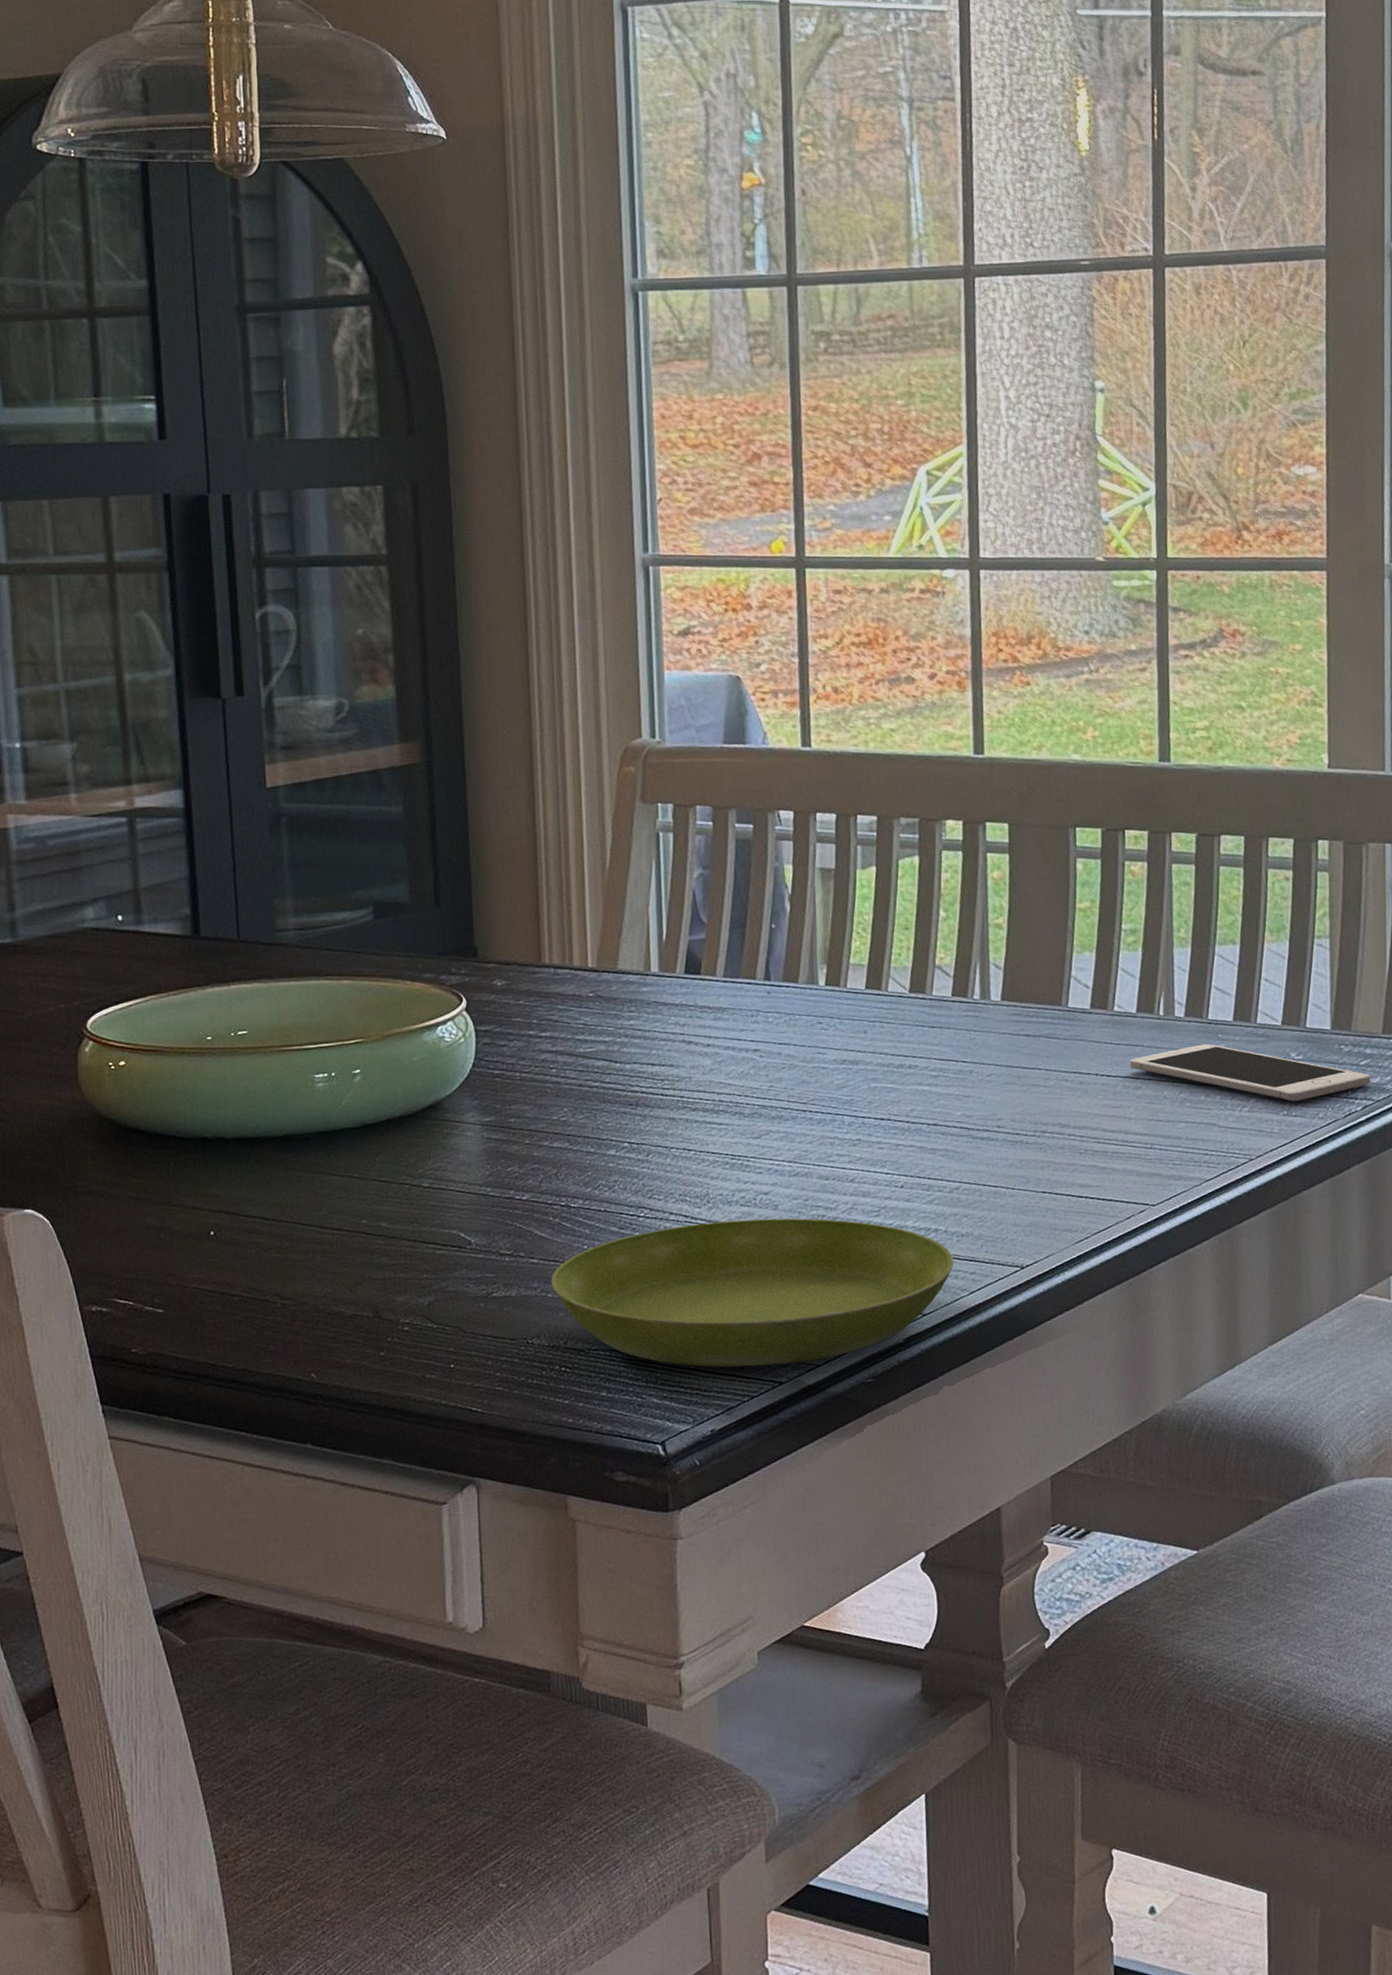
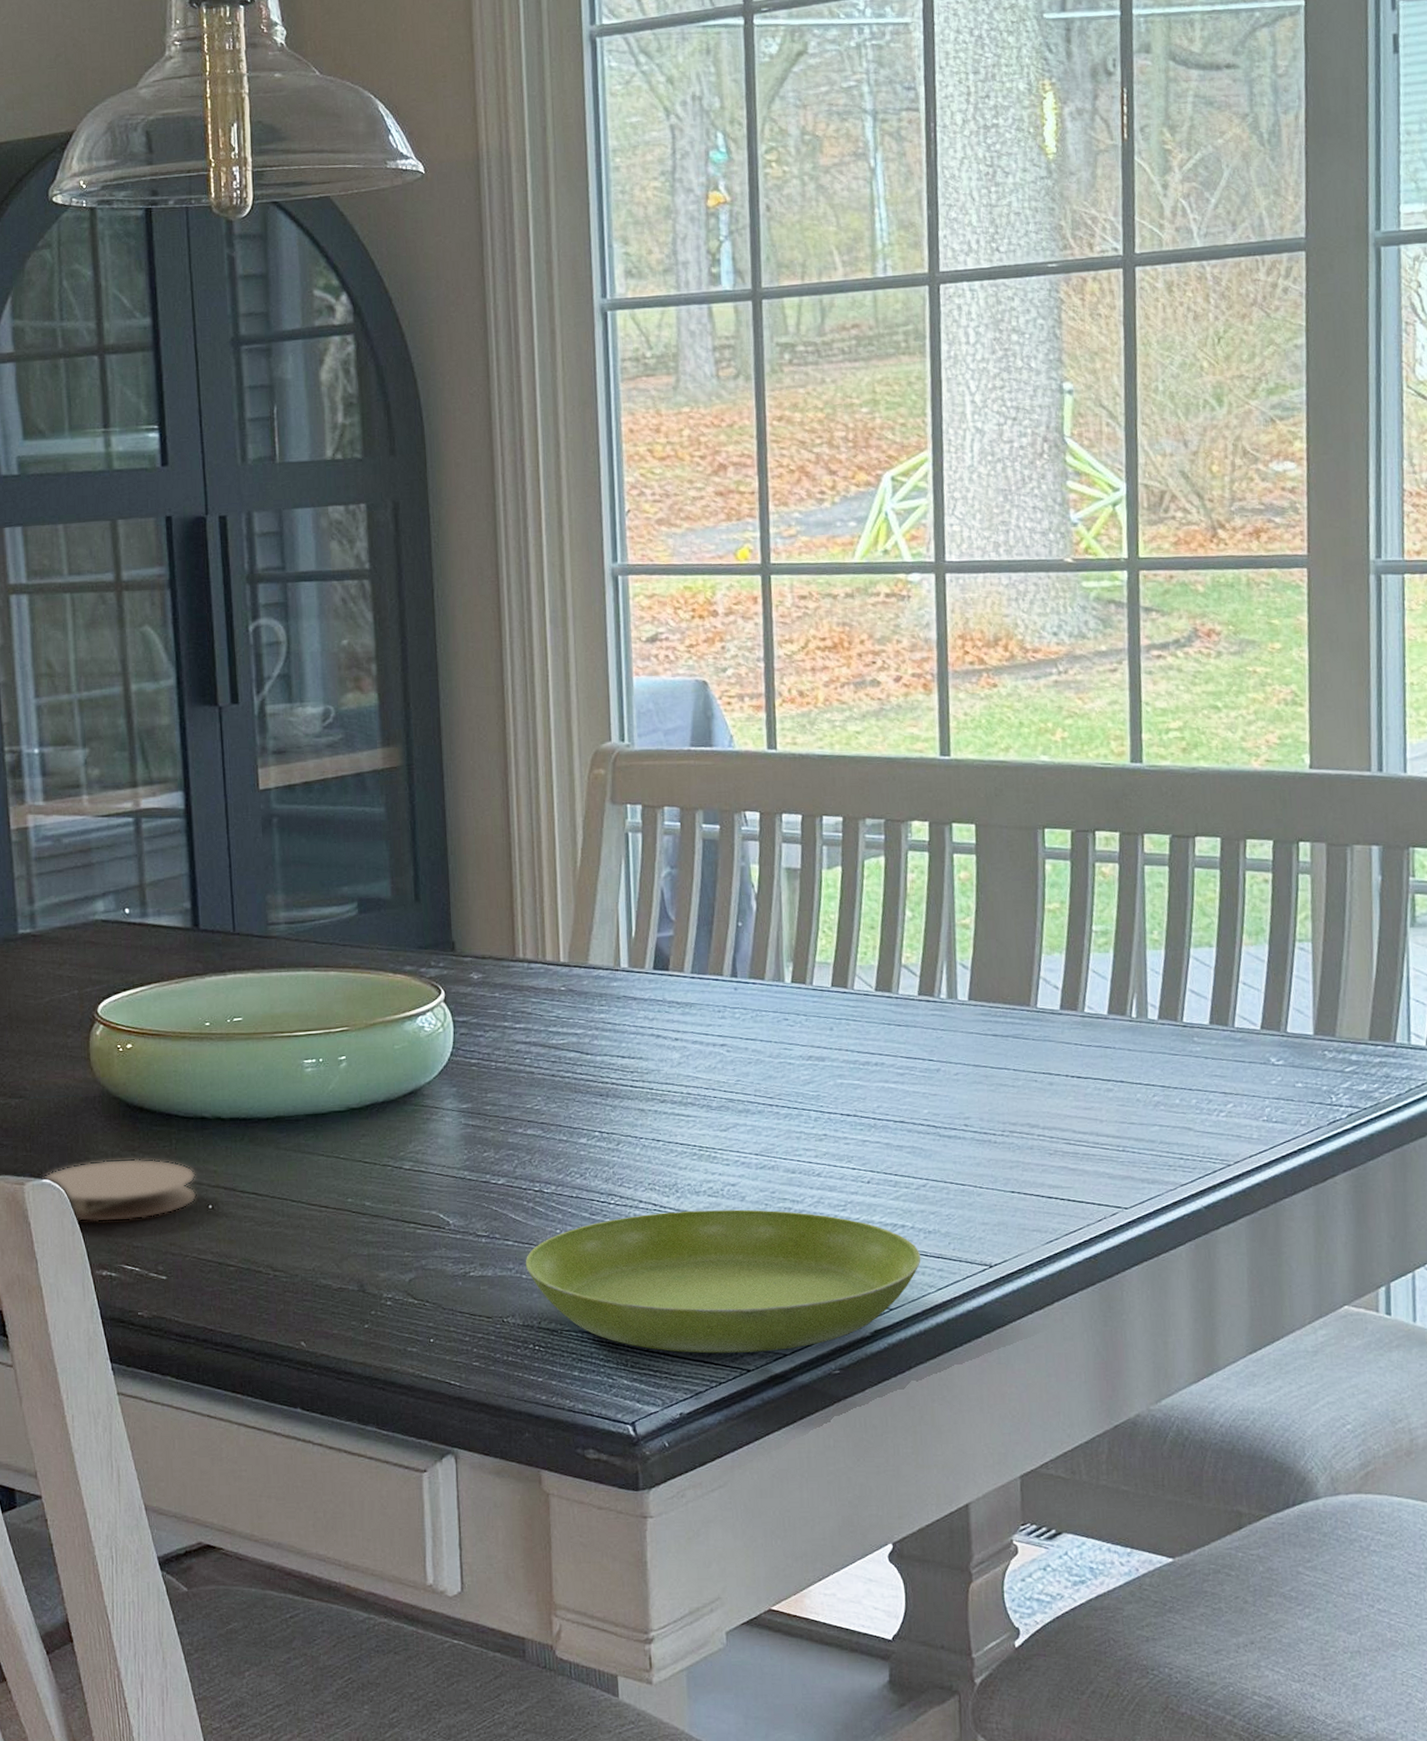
coaster: none [24,1184,197,1254] -> present [42,1158,197,1223]
cell phone: present [1129,1043,1371,1102] -> none [1100,1047,1357,1107]

